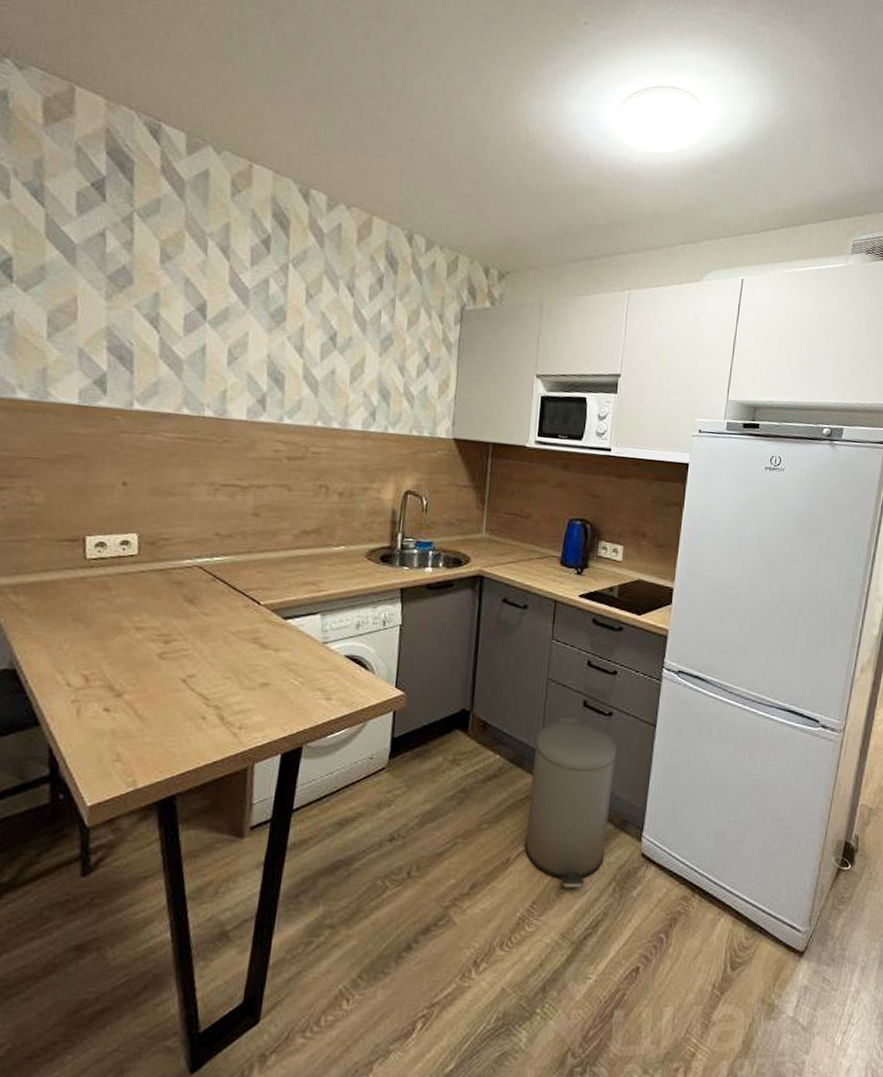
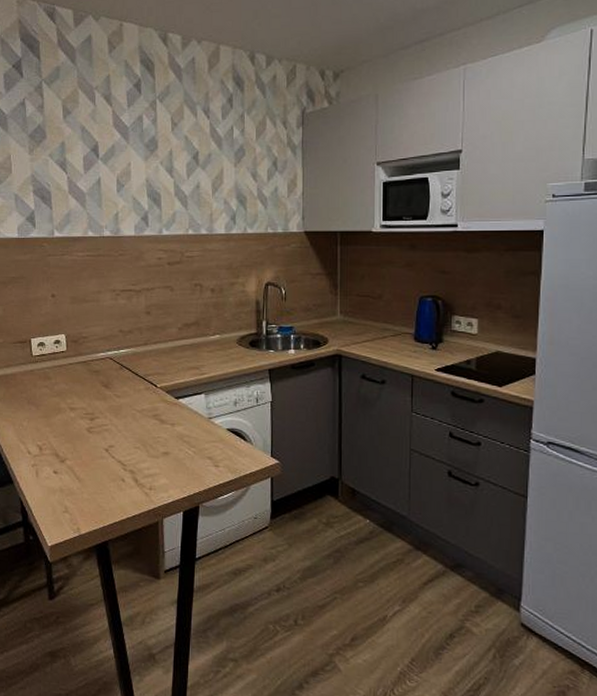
pedal bin: present [524,716,617,888] -> none [400,485,486,651]

